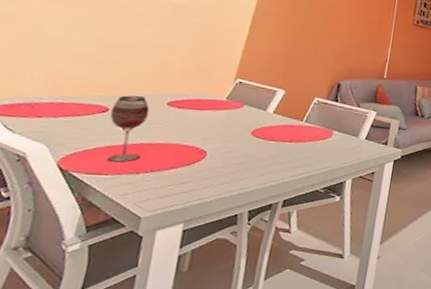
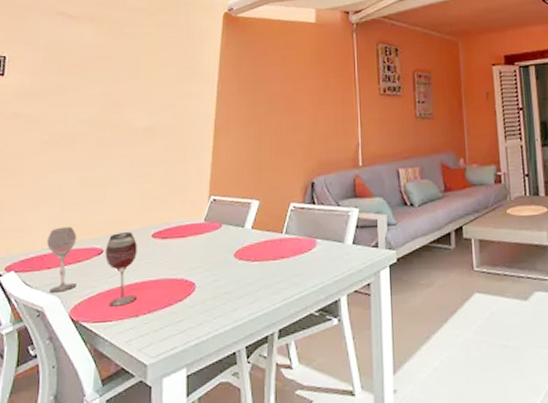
wineglass: none [37,79,79,141] -> present [47,226,76,293]

